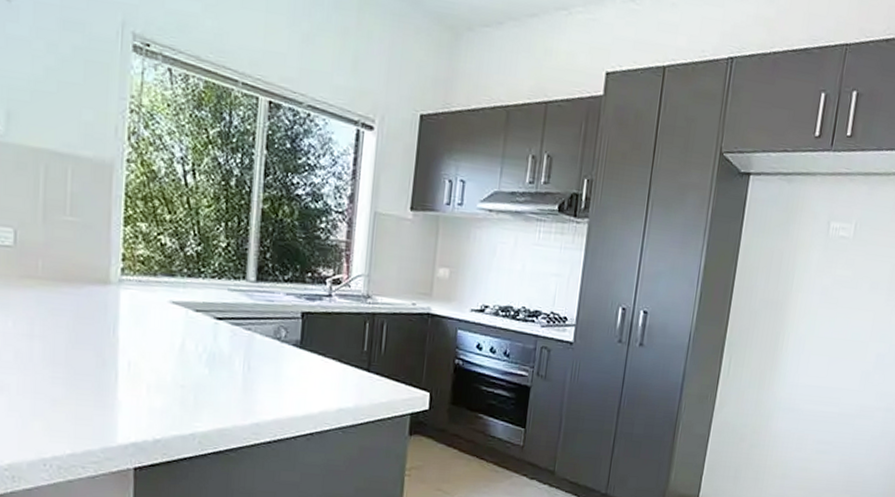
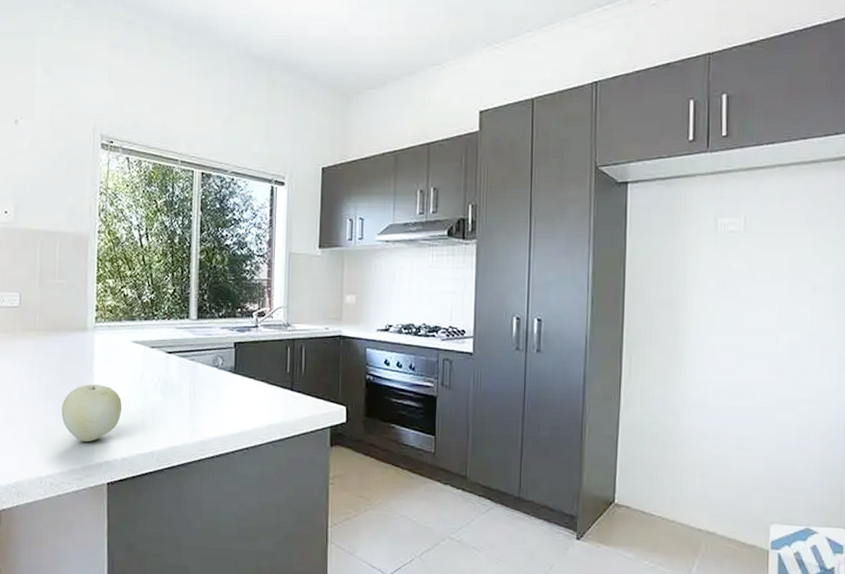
fruit: none [73,350,156,420] -> present [61,384,122,442]

